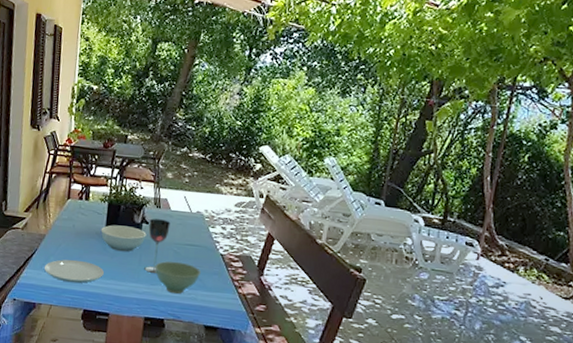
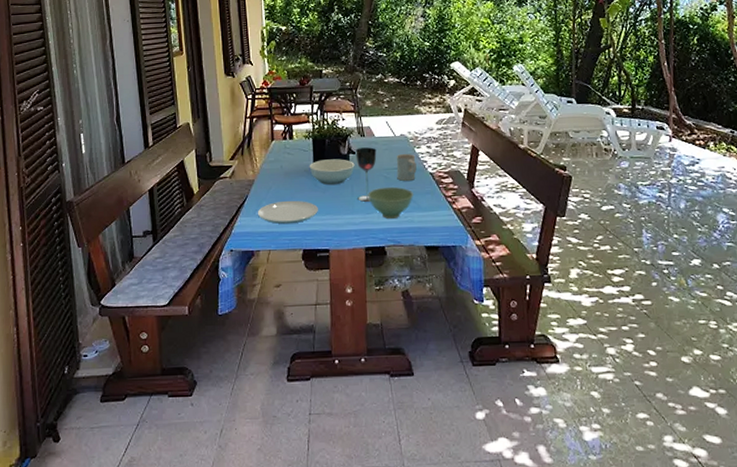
cup: none [186,231,209,259] -> present [396,154,417,181]

